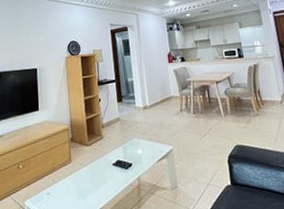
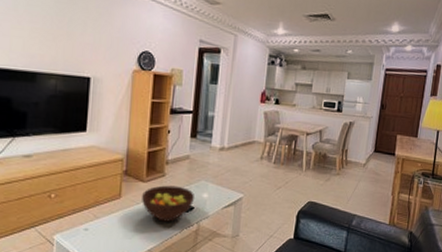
fruit bowl: none [87,145,131,180] -> present [142,185,194,222]

